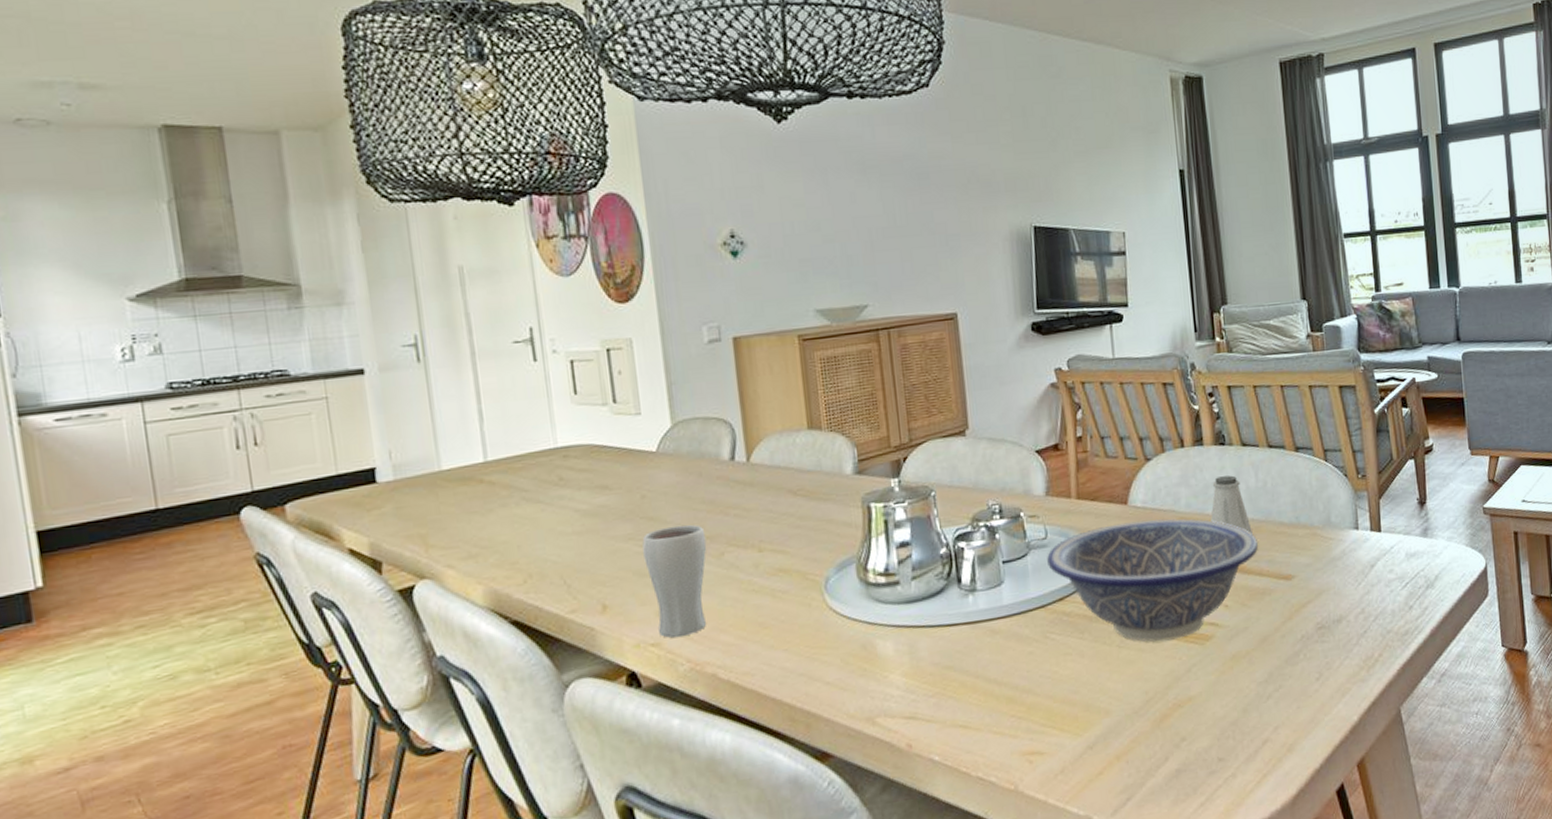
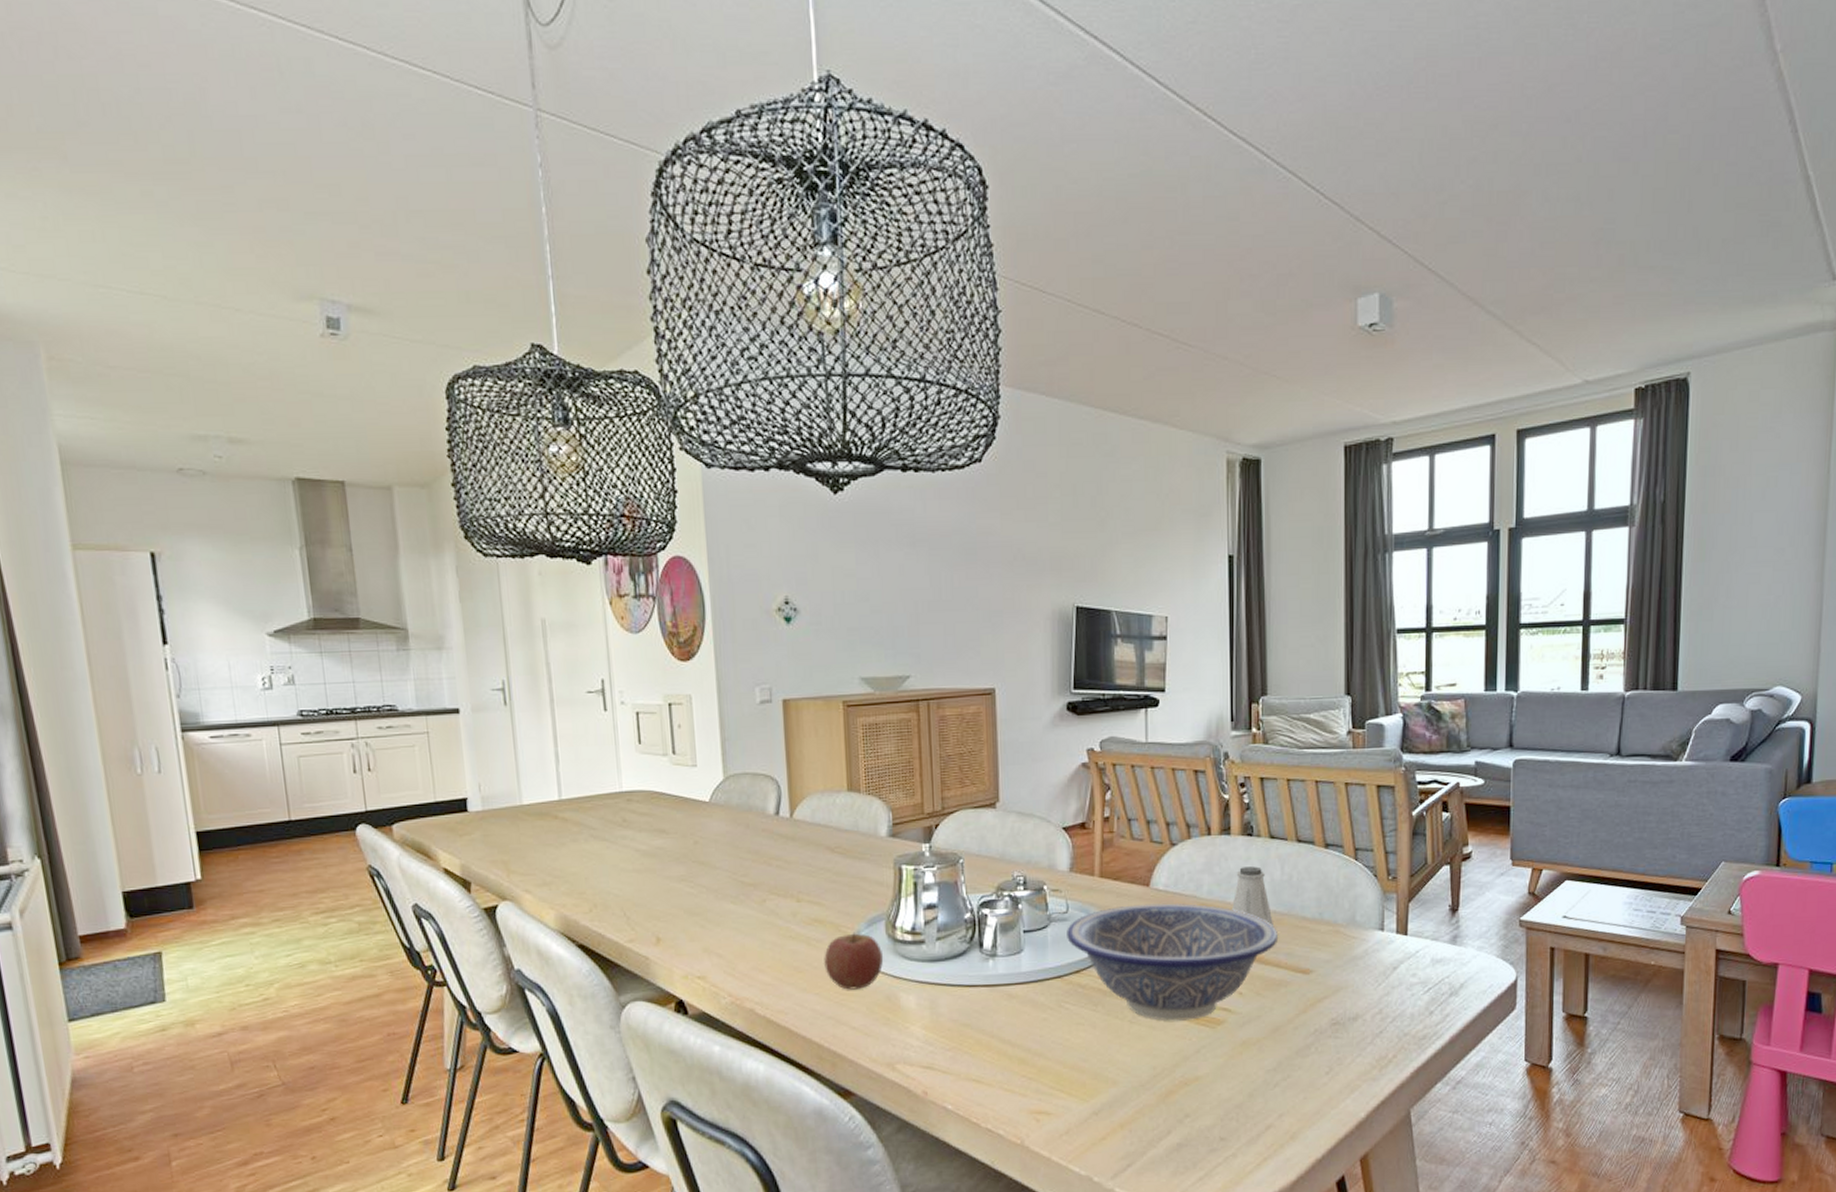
drinking glass: present [642,524,707,638] -> none [693,871,751,973]
apple: none [791,579,857,643] -> present [824,932,884,990]

